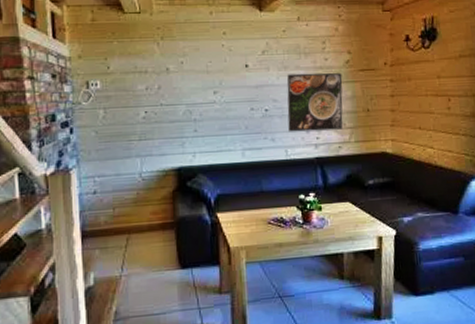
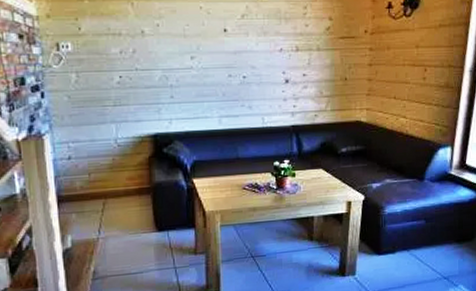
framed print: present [286,73,343,132] -> none [265,39,322,100]

